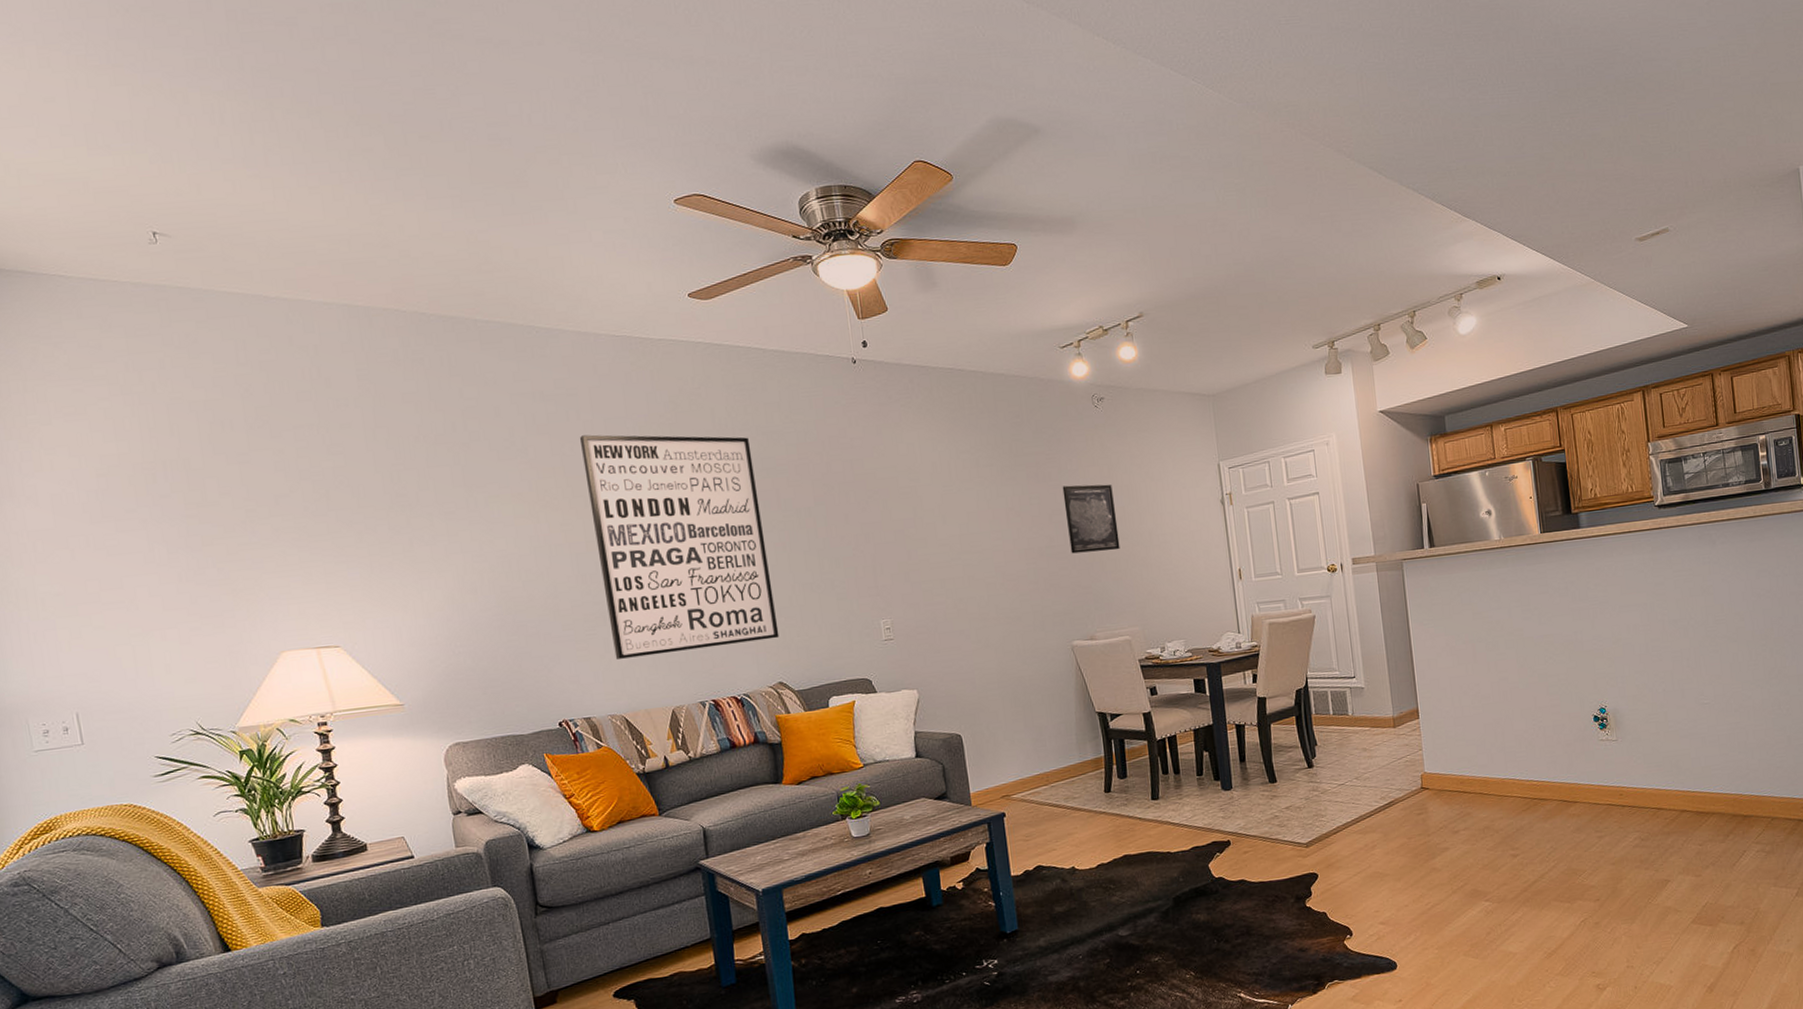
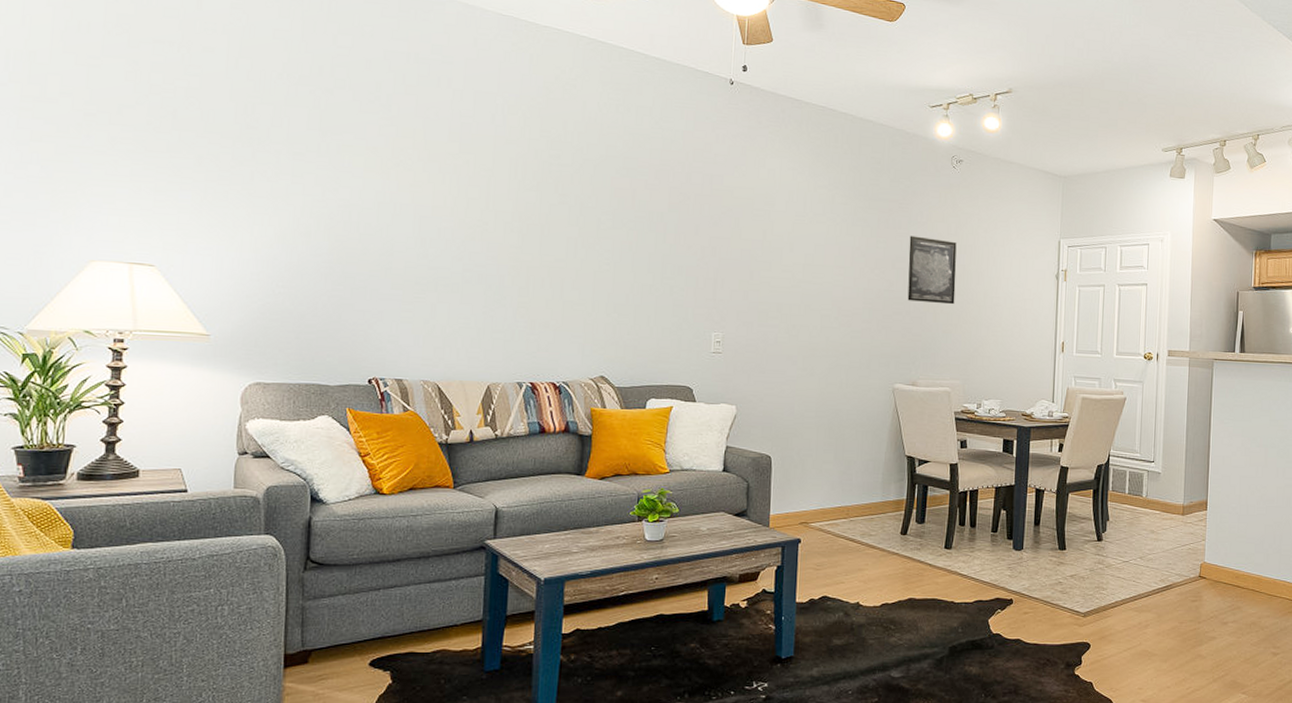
wall art: present [579,434,779,659] -> none [440,103,616,333]

